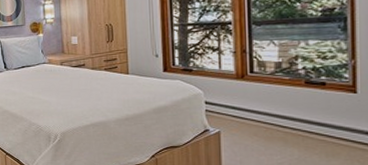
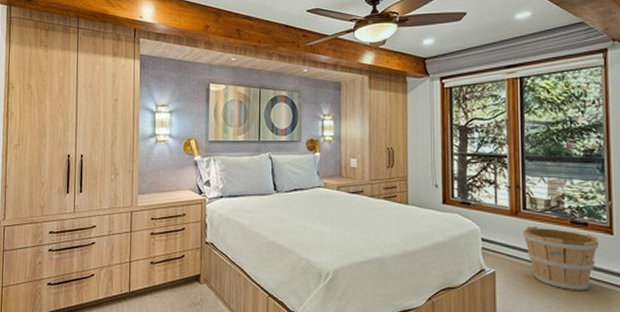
wooden bucket: none [250,88,340,149] -> present [523,226,600,292]

